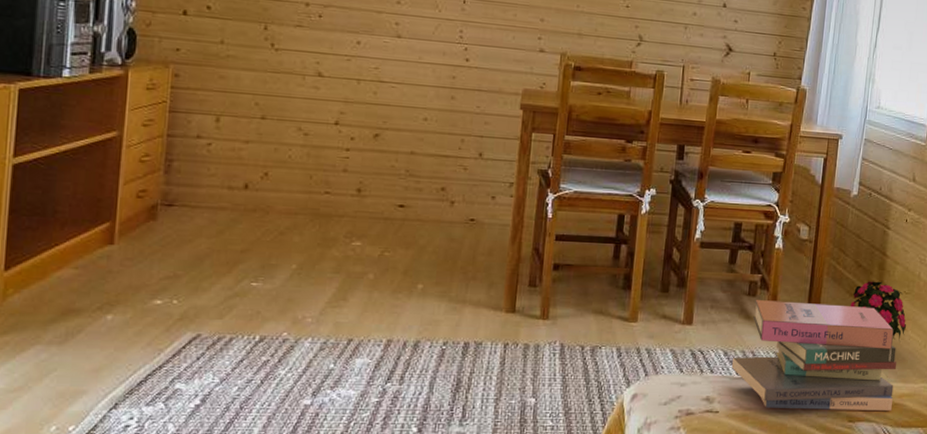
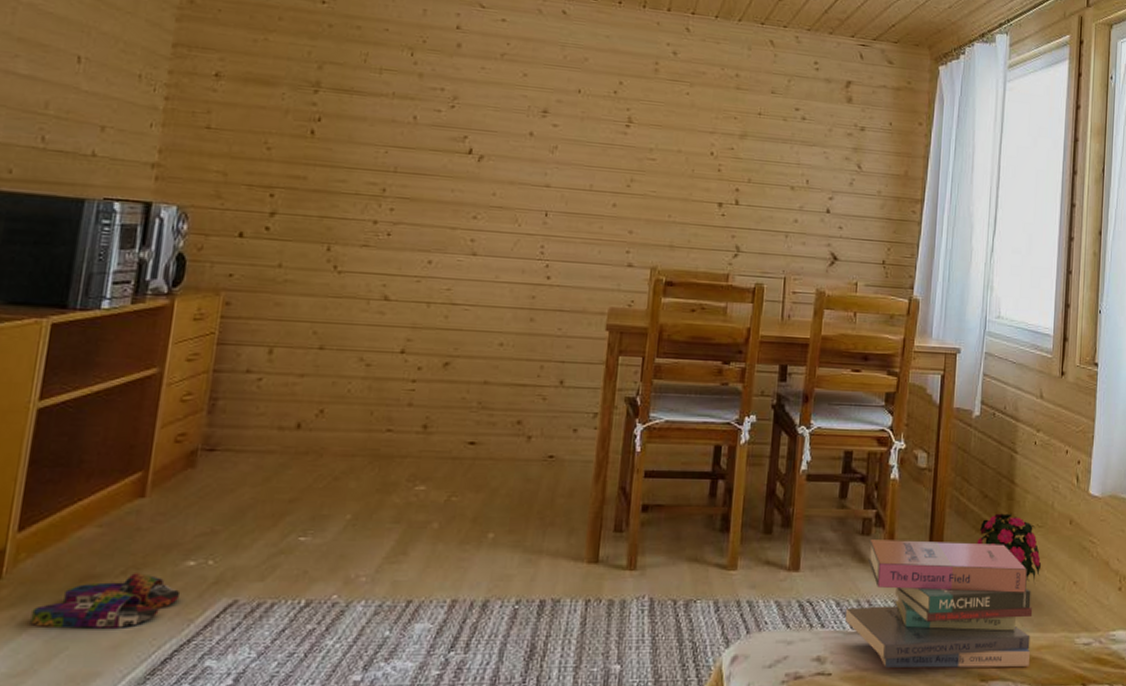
slippers: none [22,307,151,355] -> present [30,571,181,629]

